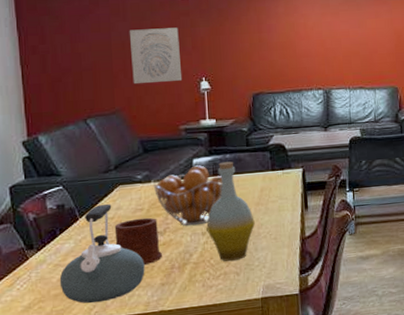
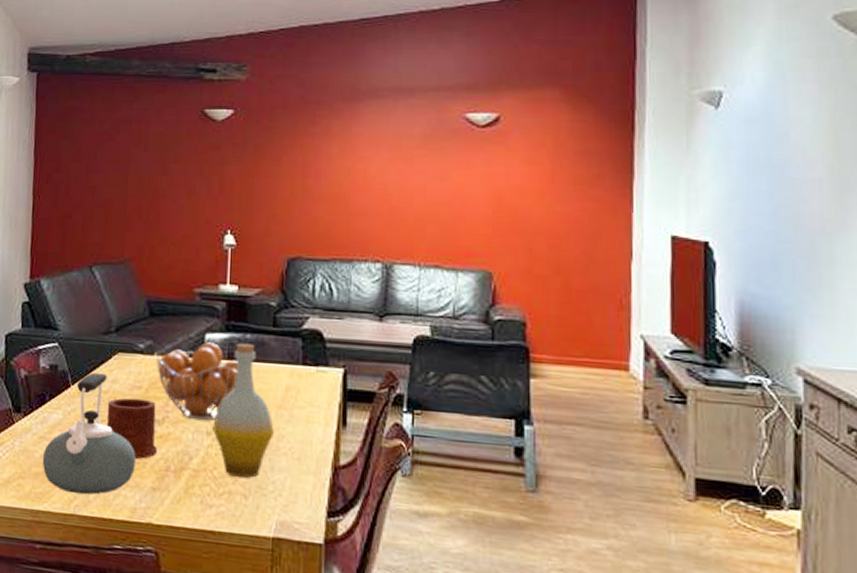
wall art: present [129,27,183,84] -> none [147,163,205,231]

